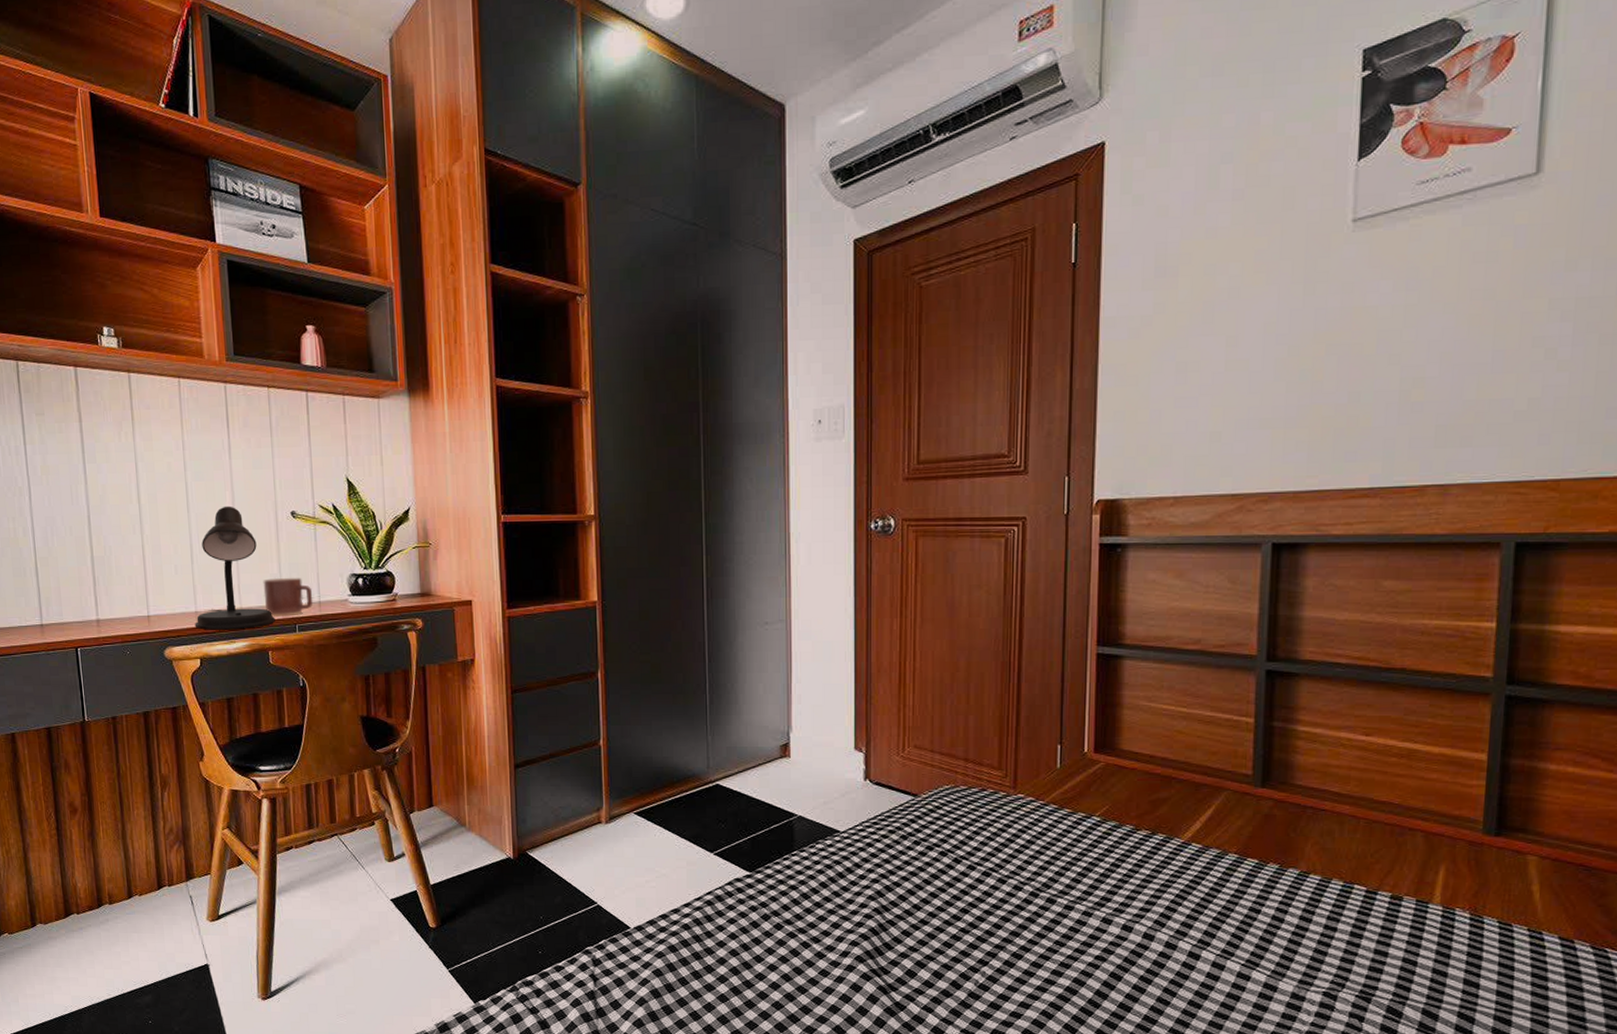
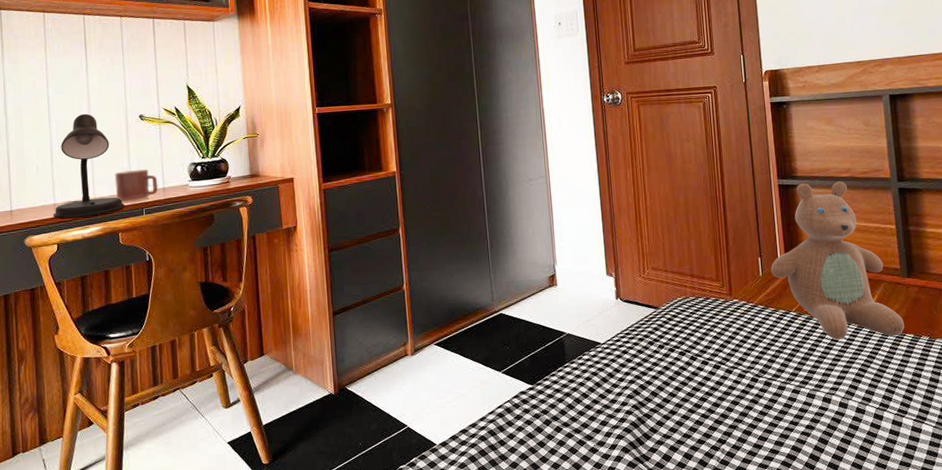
teddy bear: none [1073,654,1247,860] -> present [771,181,905,340]

